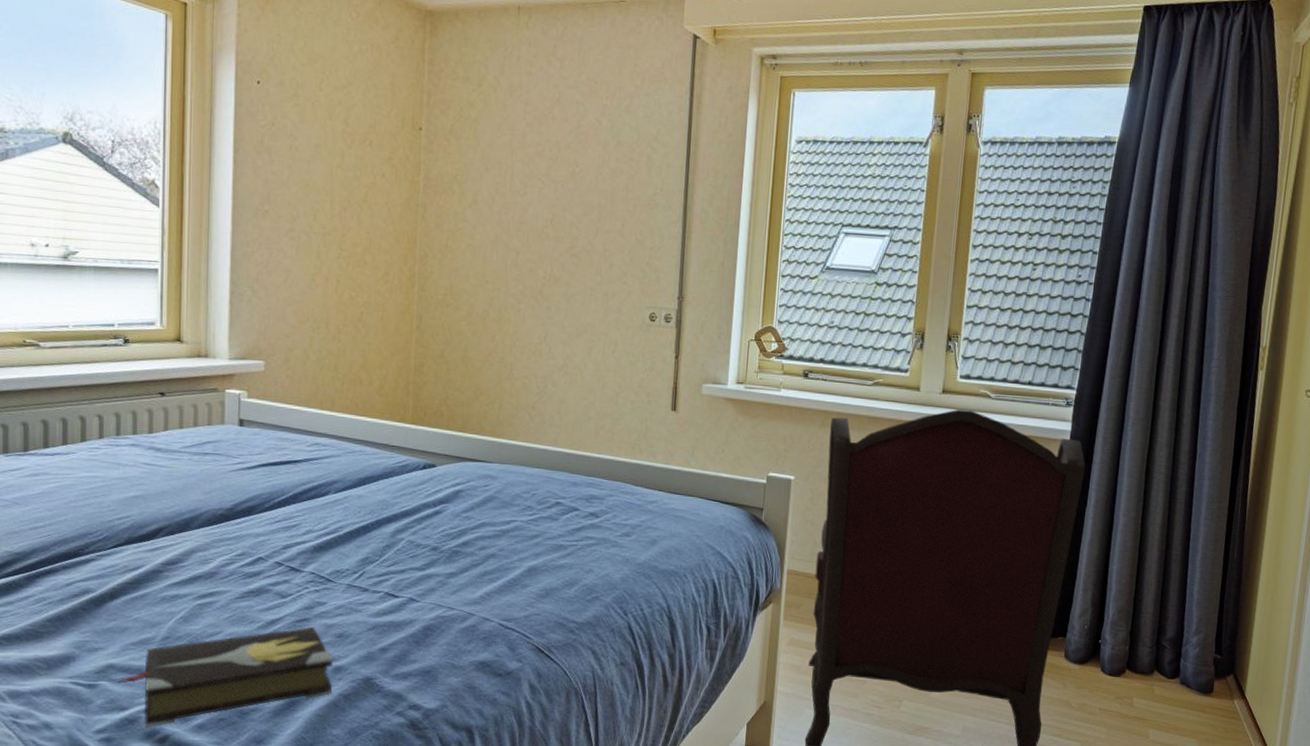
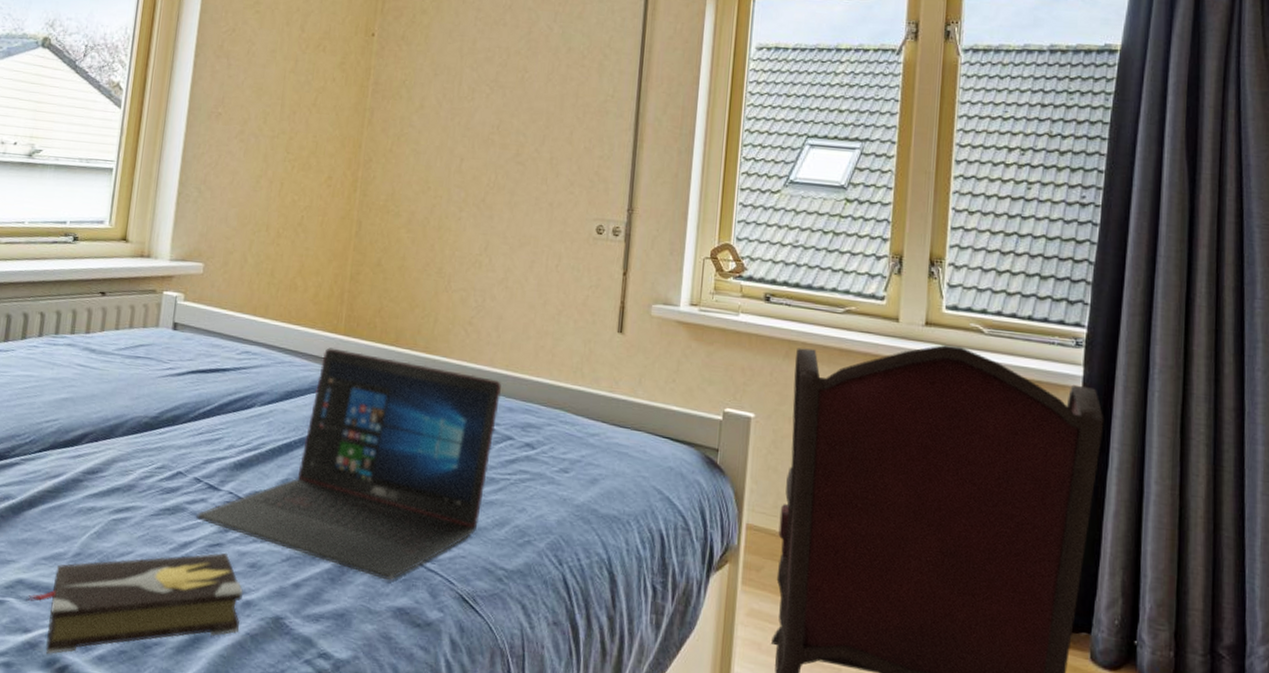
laptop: none [281,436,566,638] -> present [196,347,502,580]

